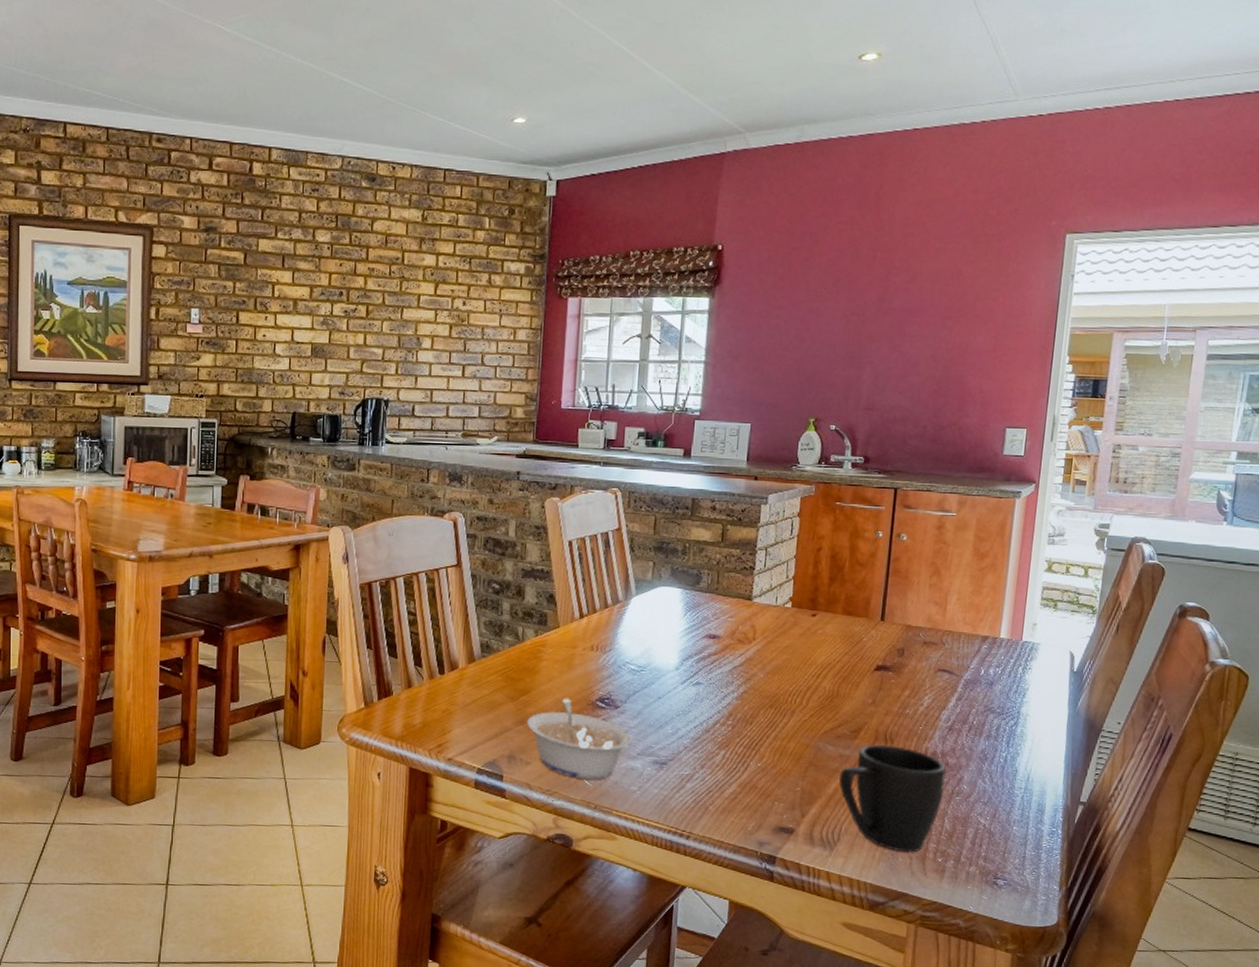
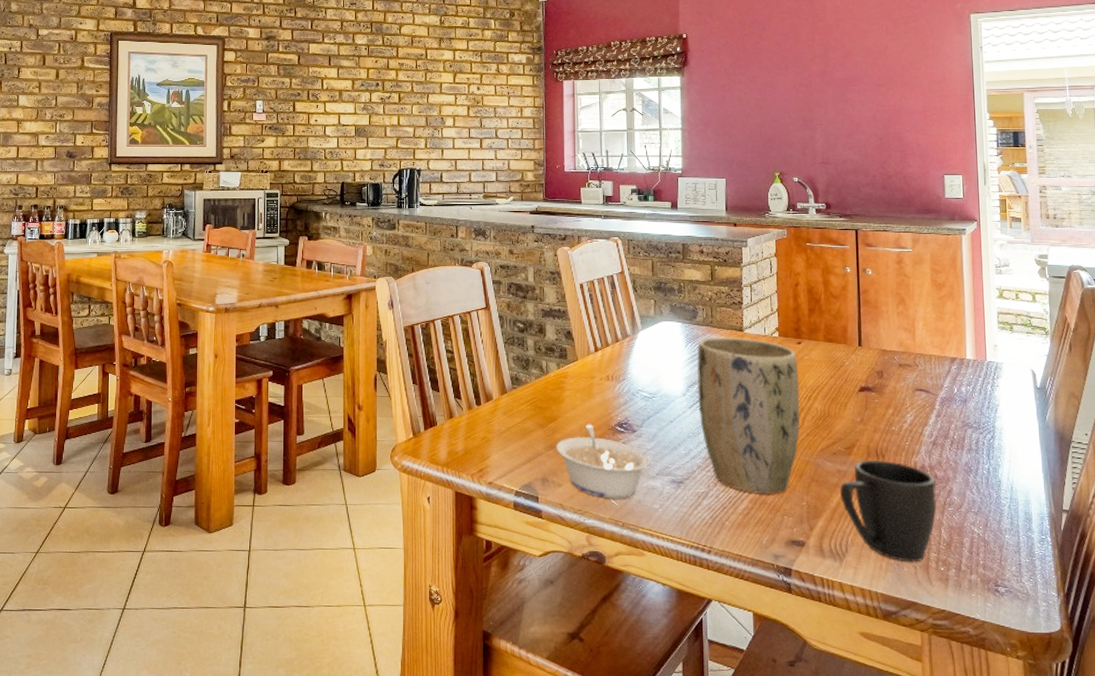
plant pot: none [692,606,810,778] -> present [696,337,800,494]

